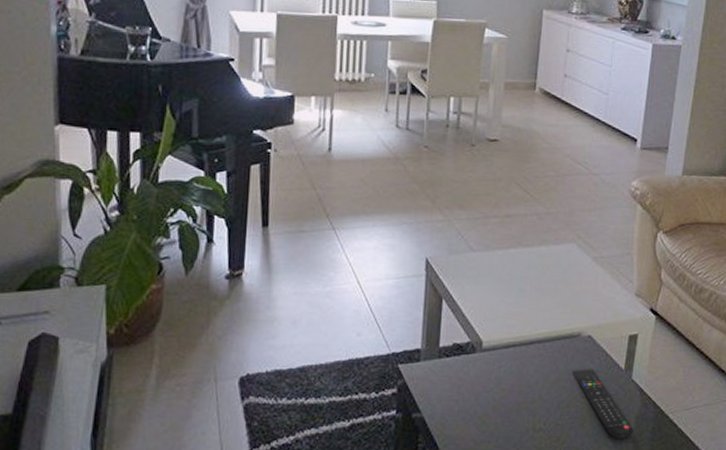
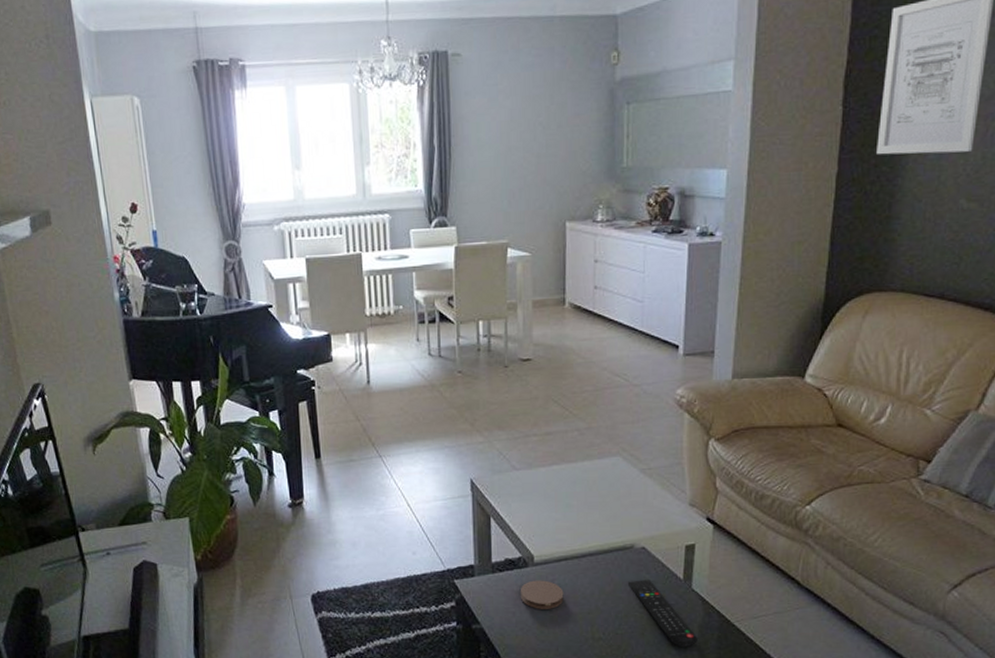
coaster: none [464,367,509,398] -> present [520,580,564,609]

